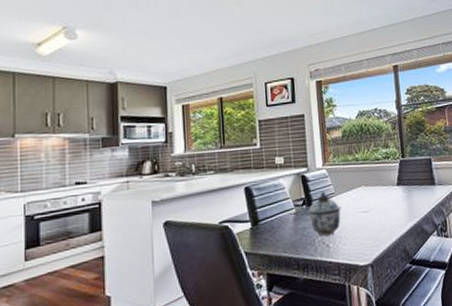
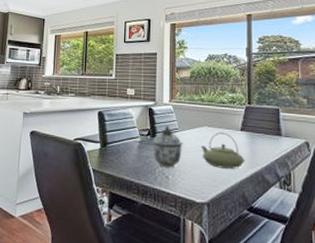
teapot: none [359,189,404,227] -> present [200,132,245,169]

